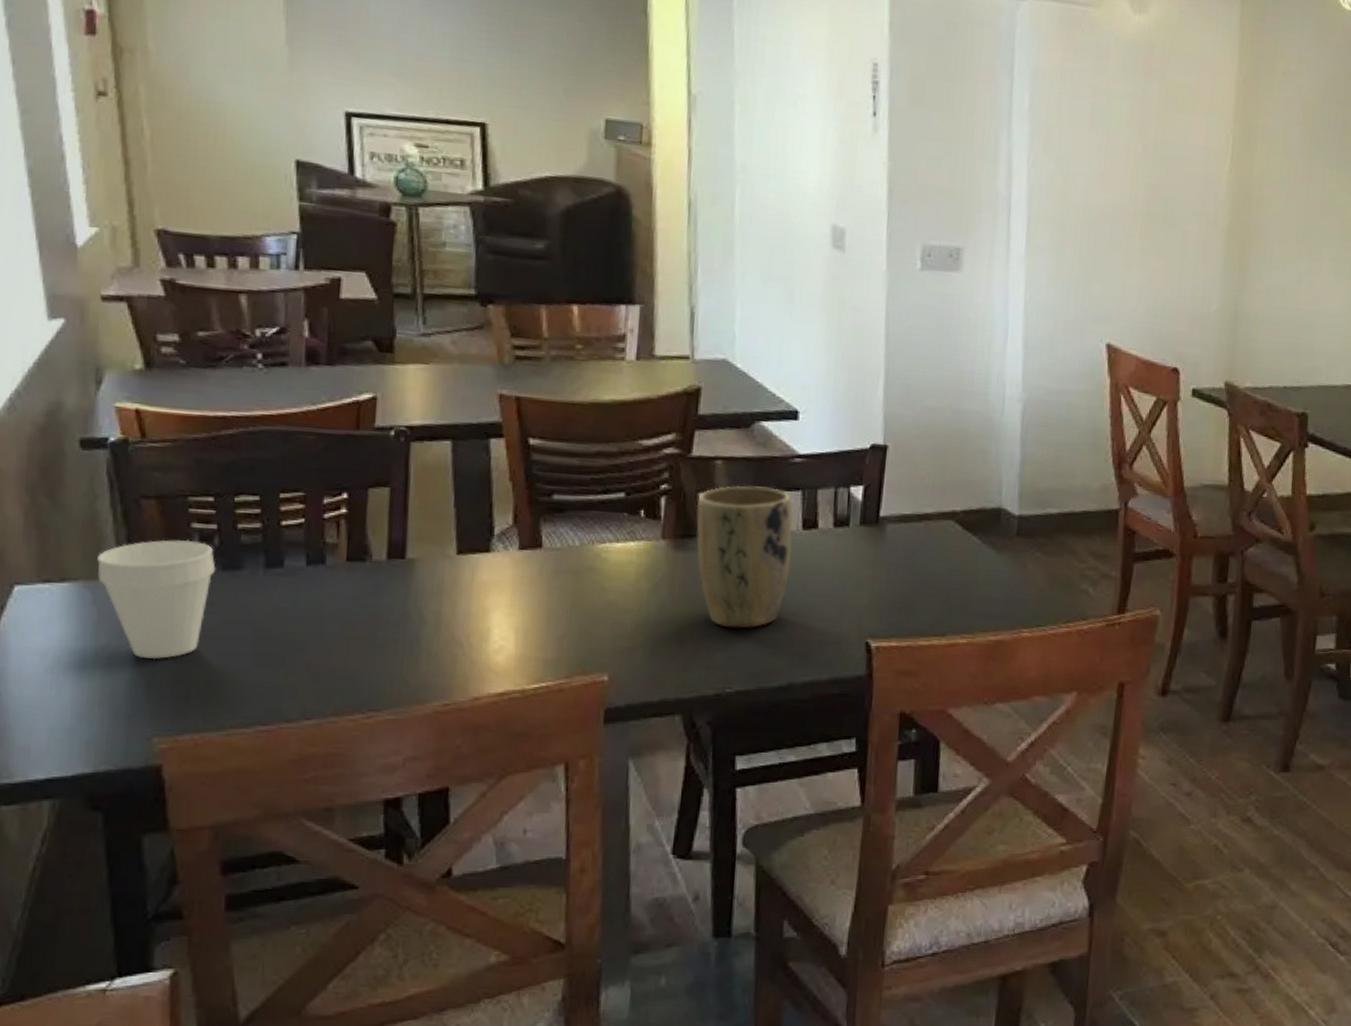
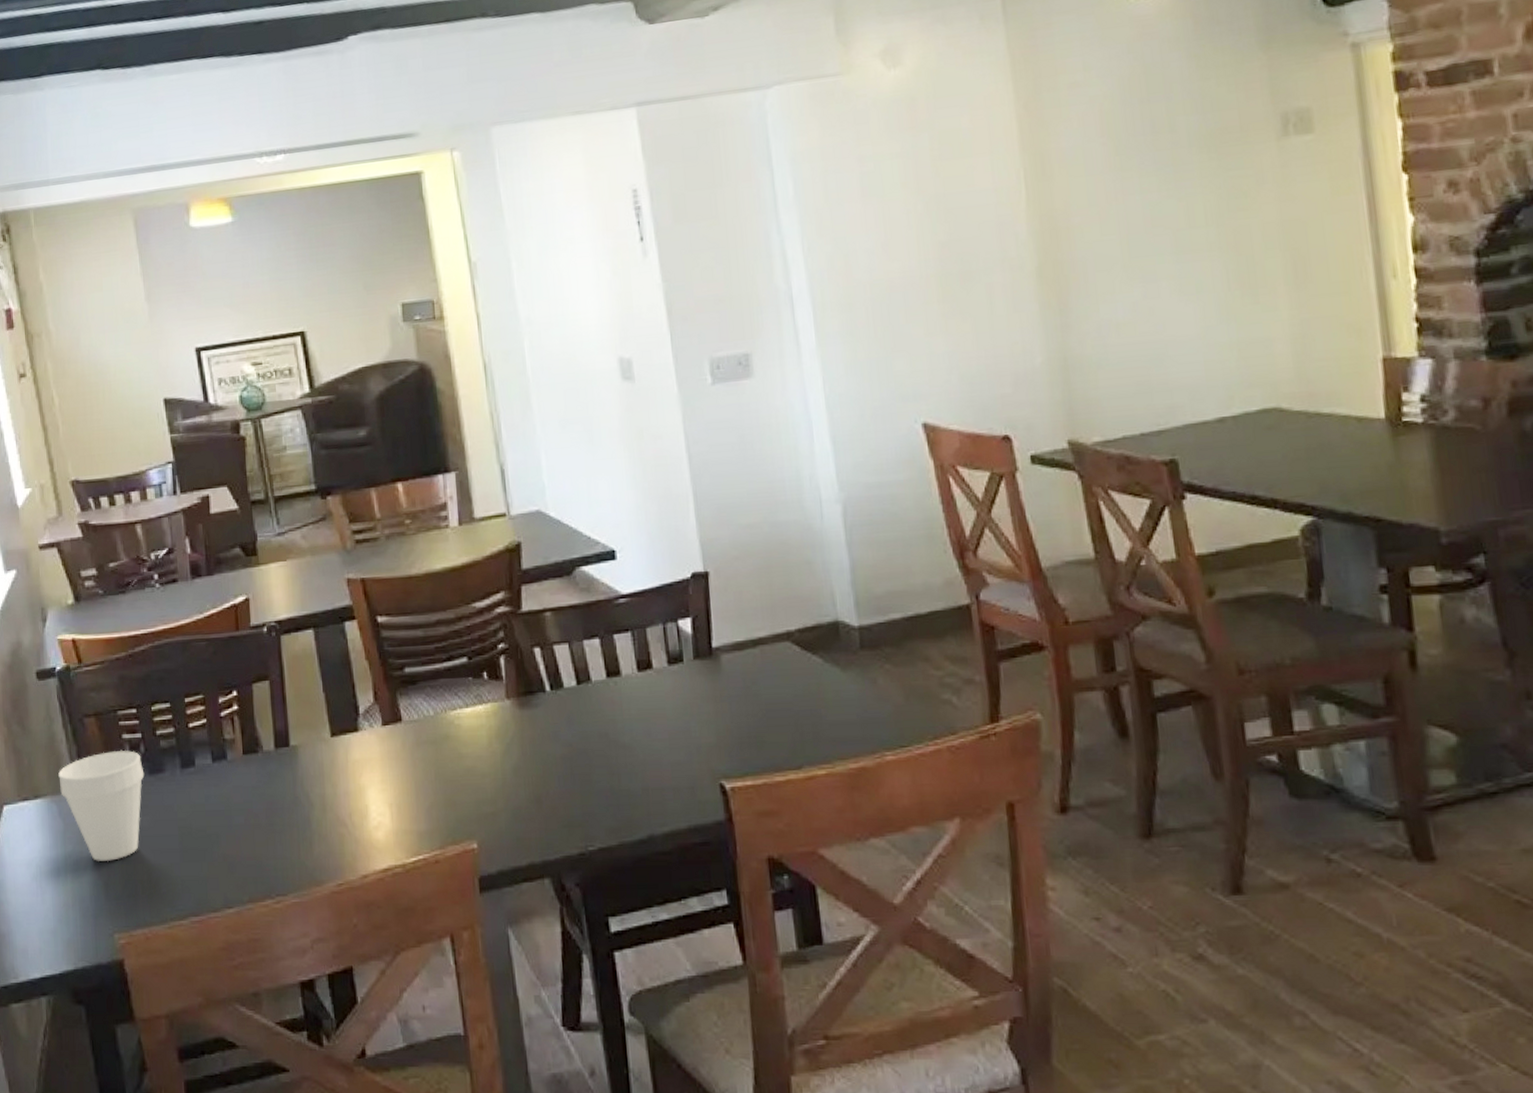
plant pot: present [696,486,793,629] -> none [533,632,633,783]

